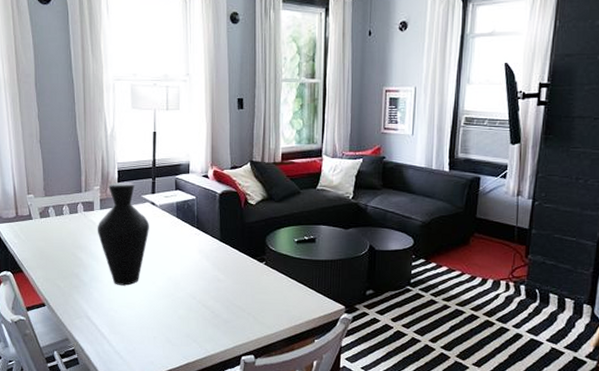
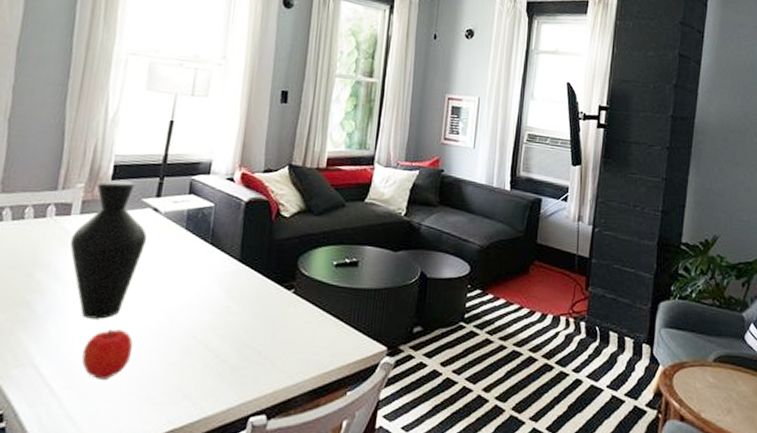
fruit: none [118,293,151,328] -> present [81,329,133,380]

